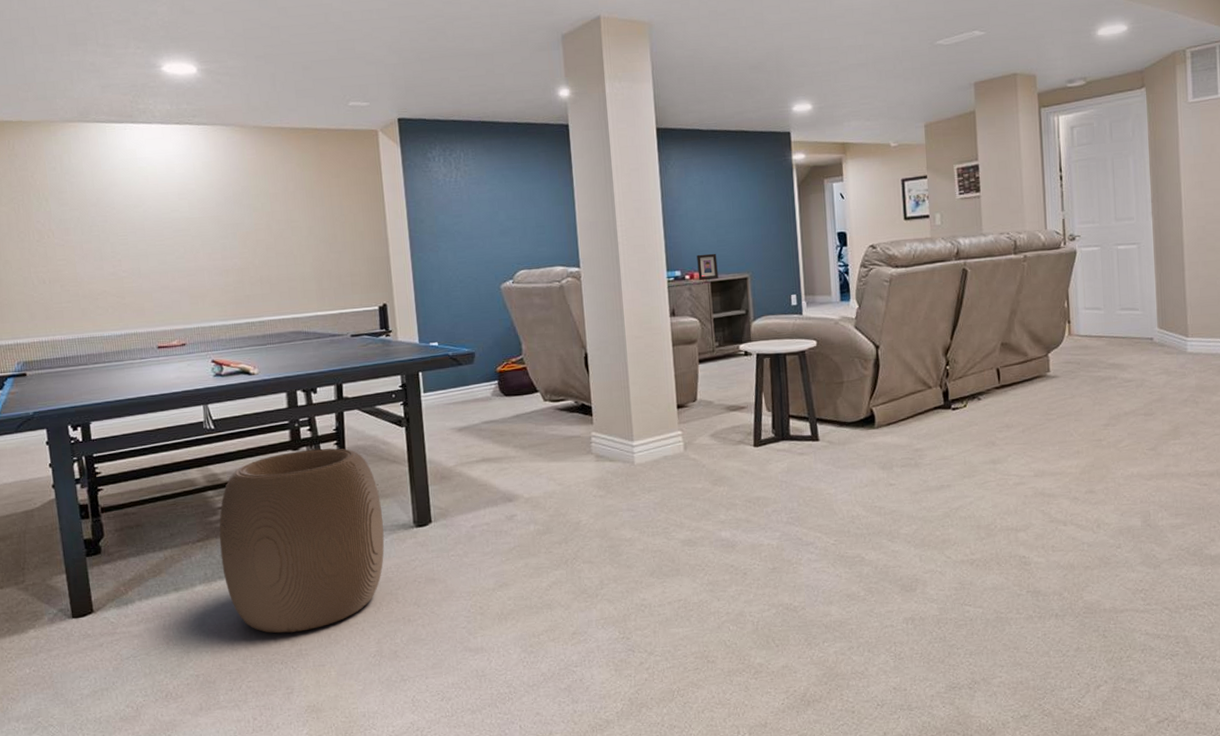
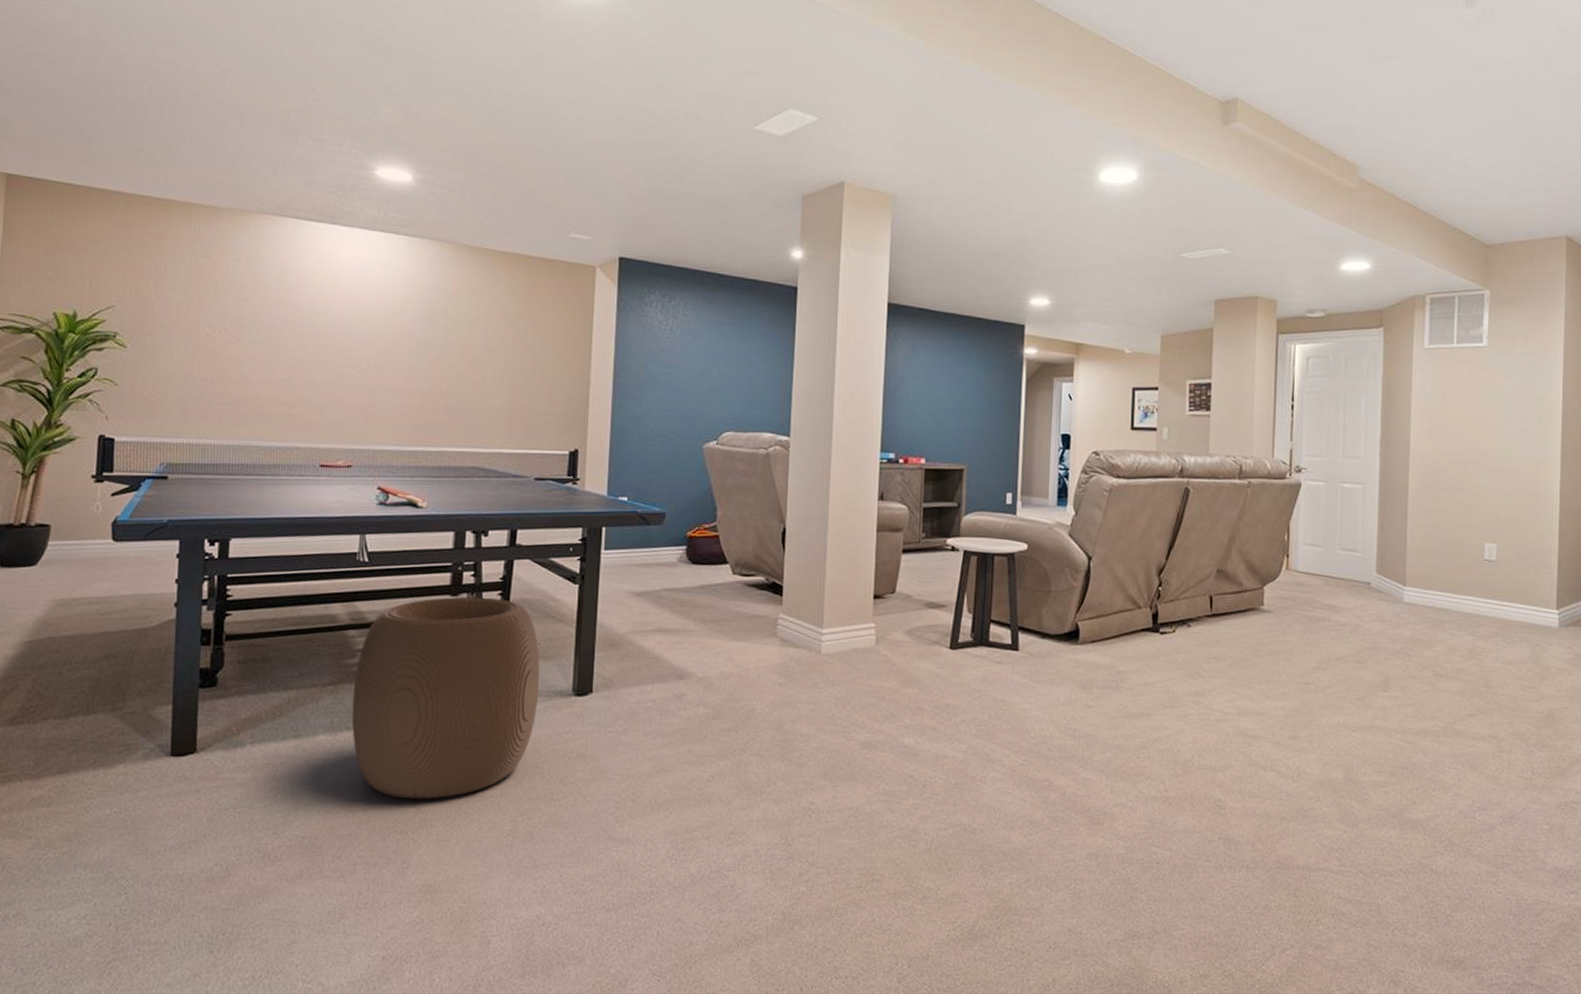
picture frame: present [697,253,718,280] -> none [912,438,935,466]

